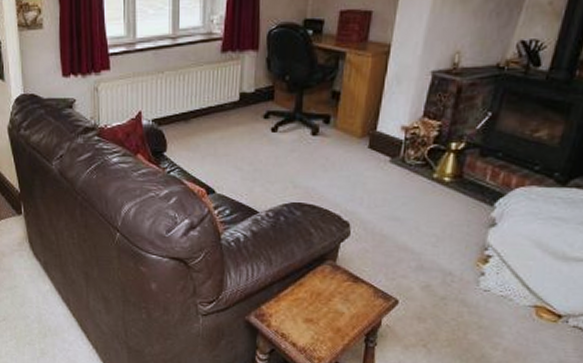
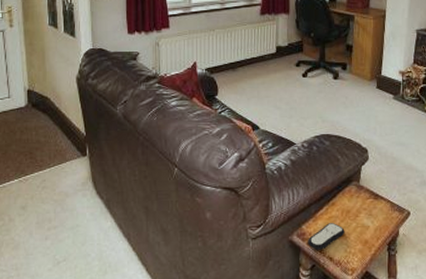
remote control: none [267,305,313,334] -> present [308,223,345,250]

